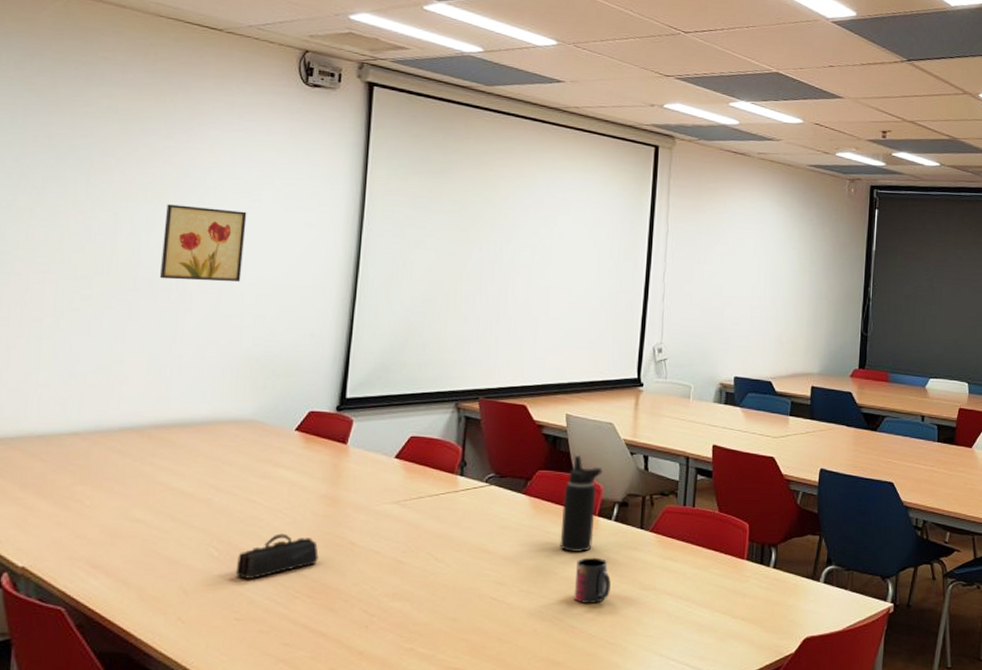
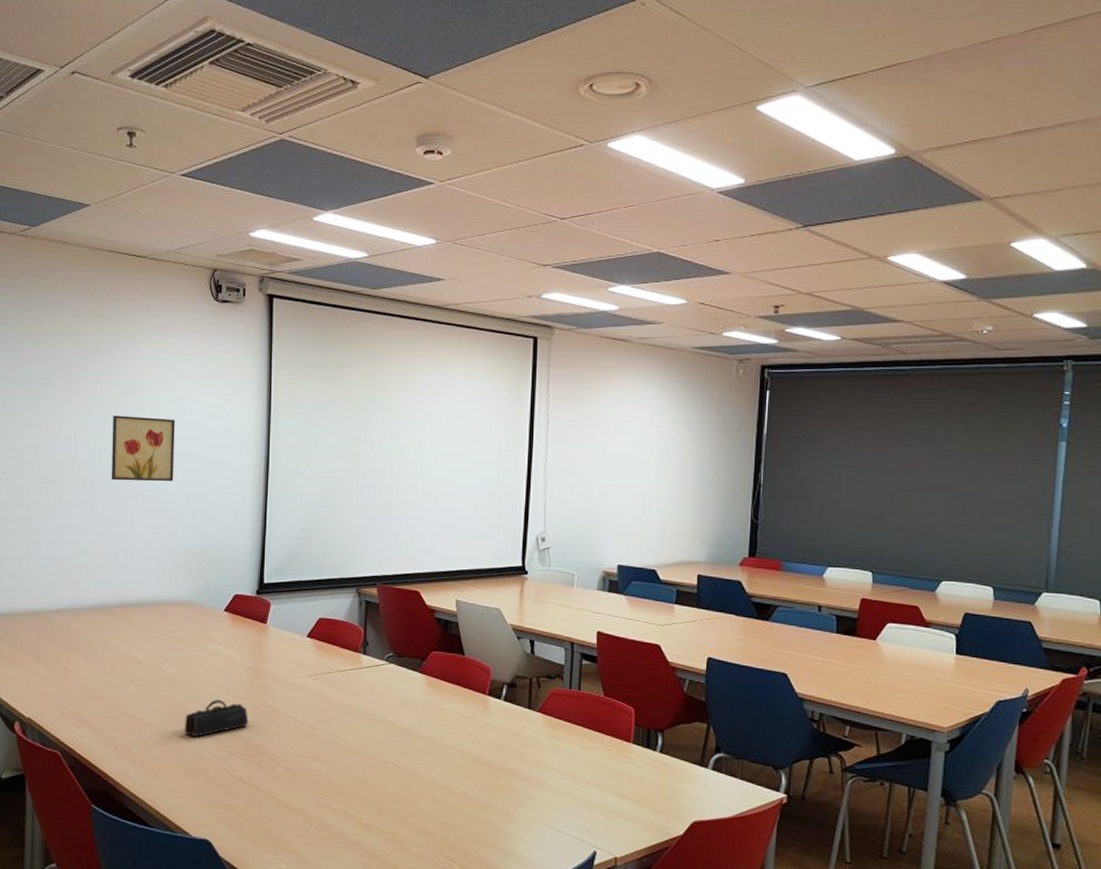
water bottle: present [560,455,603,552] -> none [454,638,491,728]
mug: present [573,557,611,603] -> none [468,733,502,776]

